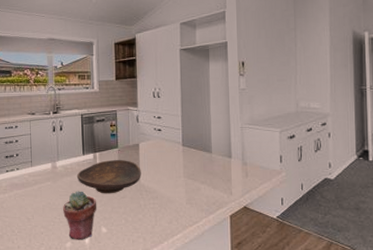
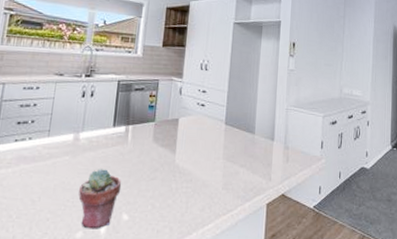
decorative bowl: present [76,159,141,194] -> none [102,134,178,174]

